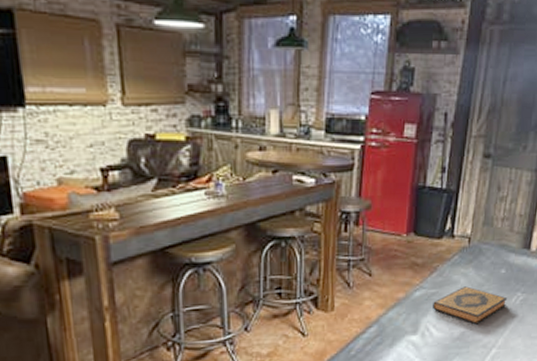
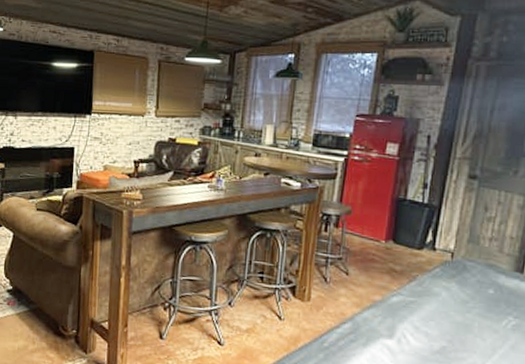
hardback book: present [433,286,508,325] -> none [411,300,497,342]

